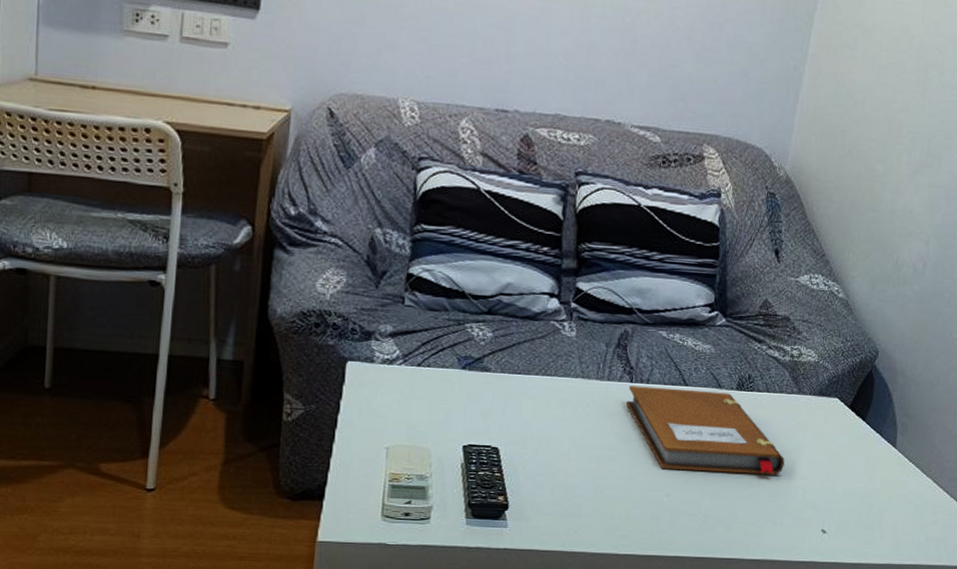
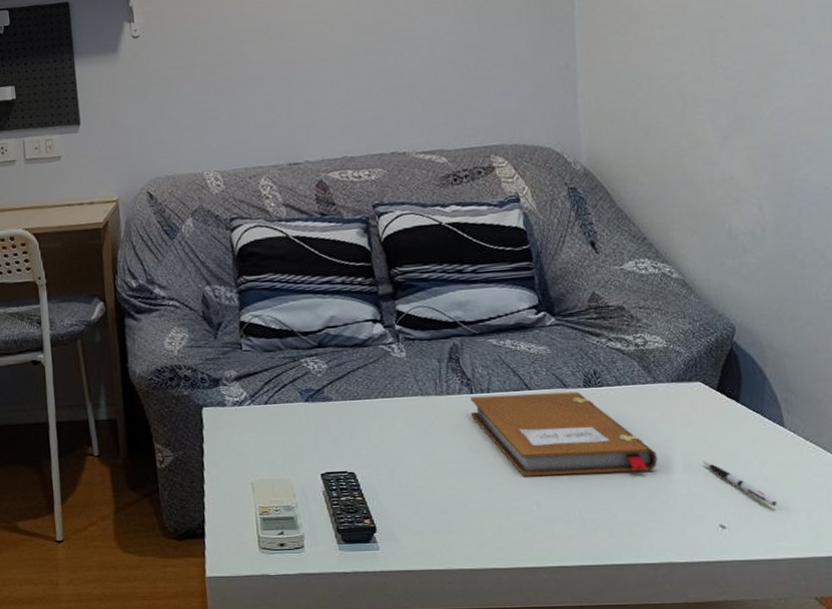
pen: none [822,471,873,518] -> present [703,461,778,507]

